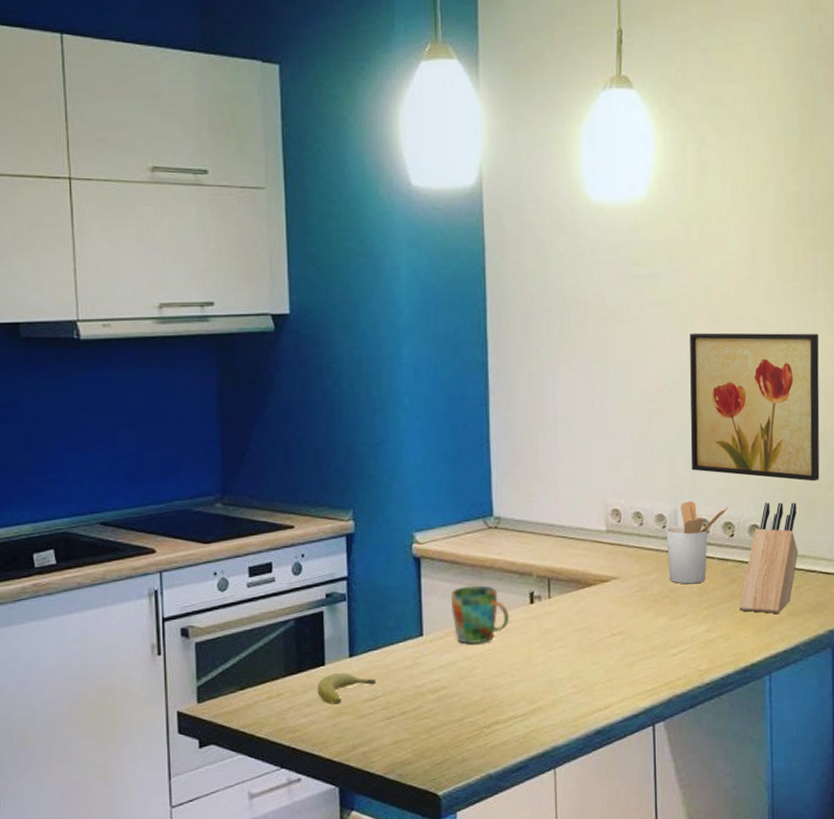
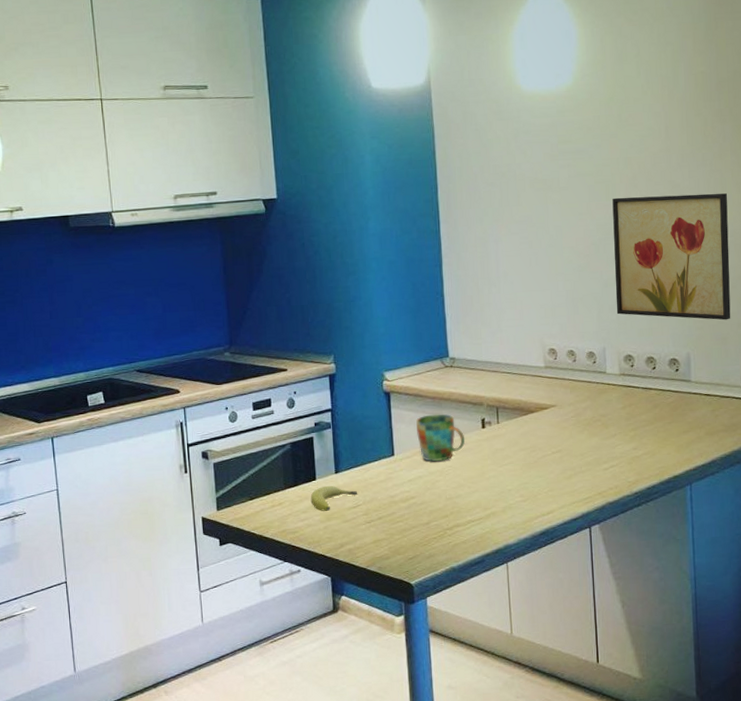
utensil holder: present [666,500,728,584] -> none [596,339,650,410]
knife block: present [738,502,798,614] -> none [661,338,714,434]

